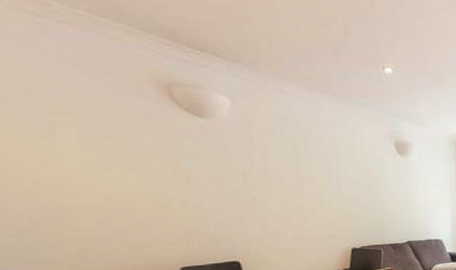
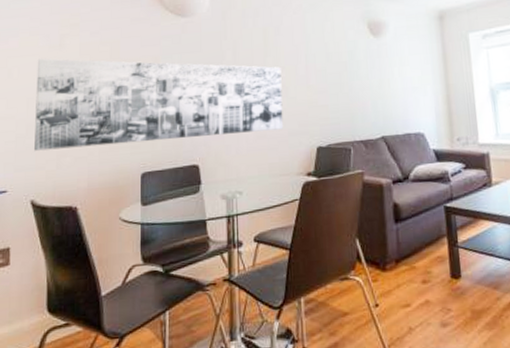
wall art: none [23,147,320,245] -> present [34,58,284,151]

